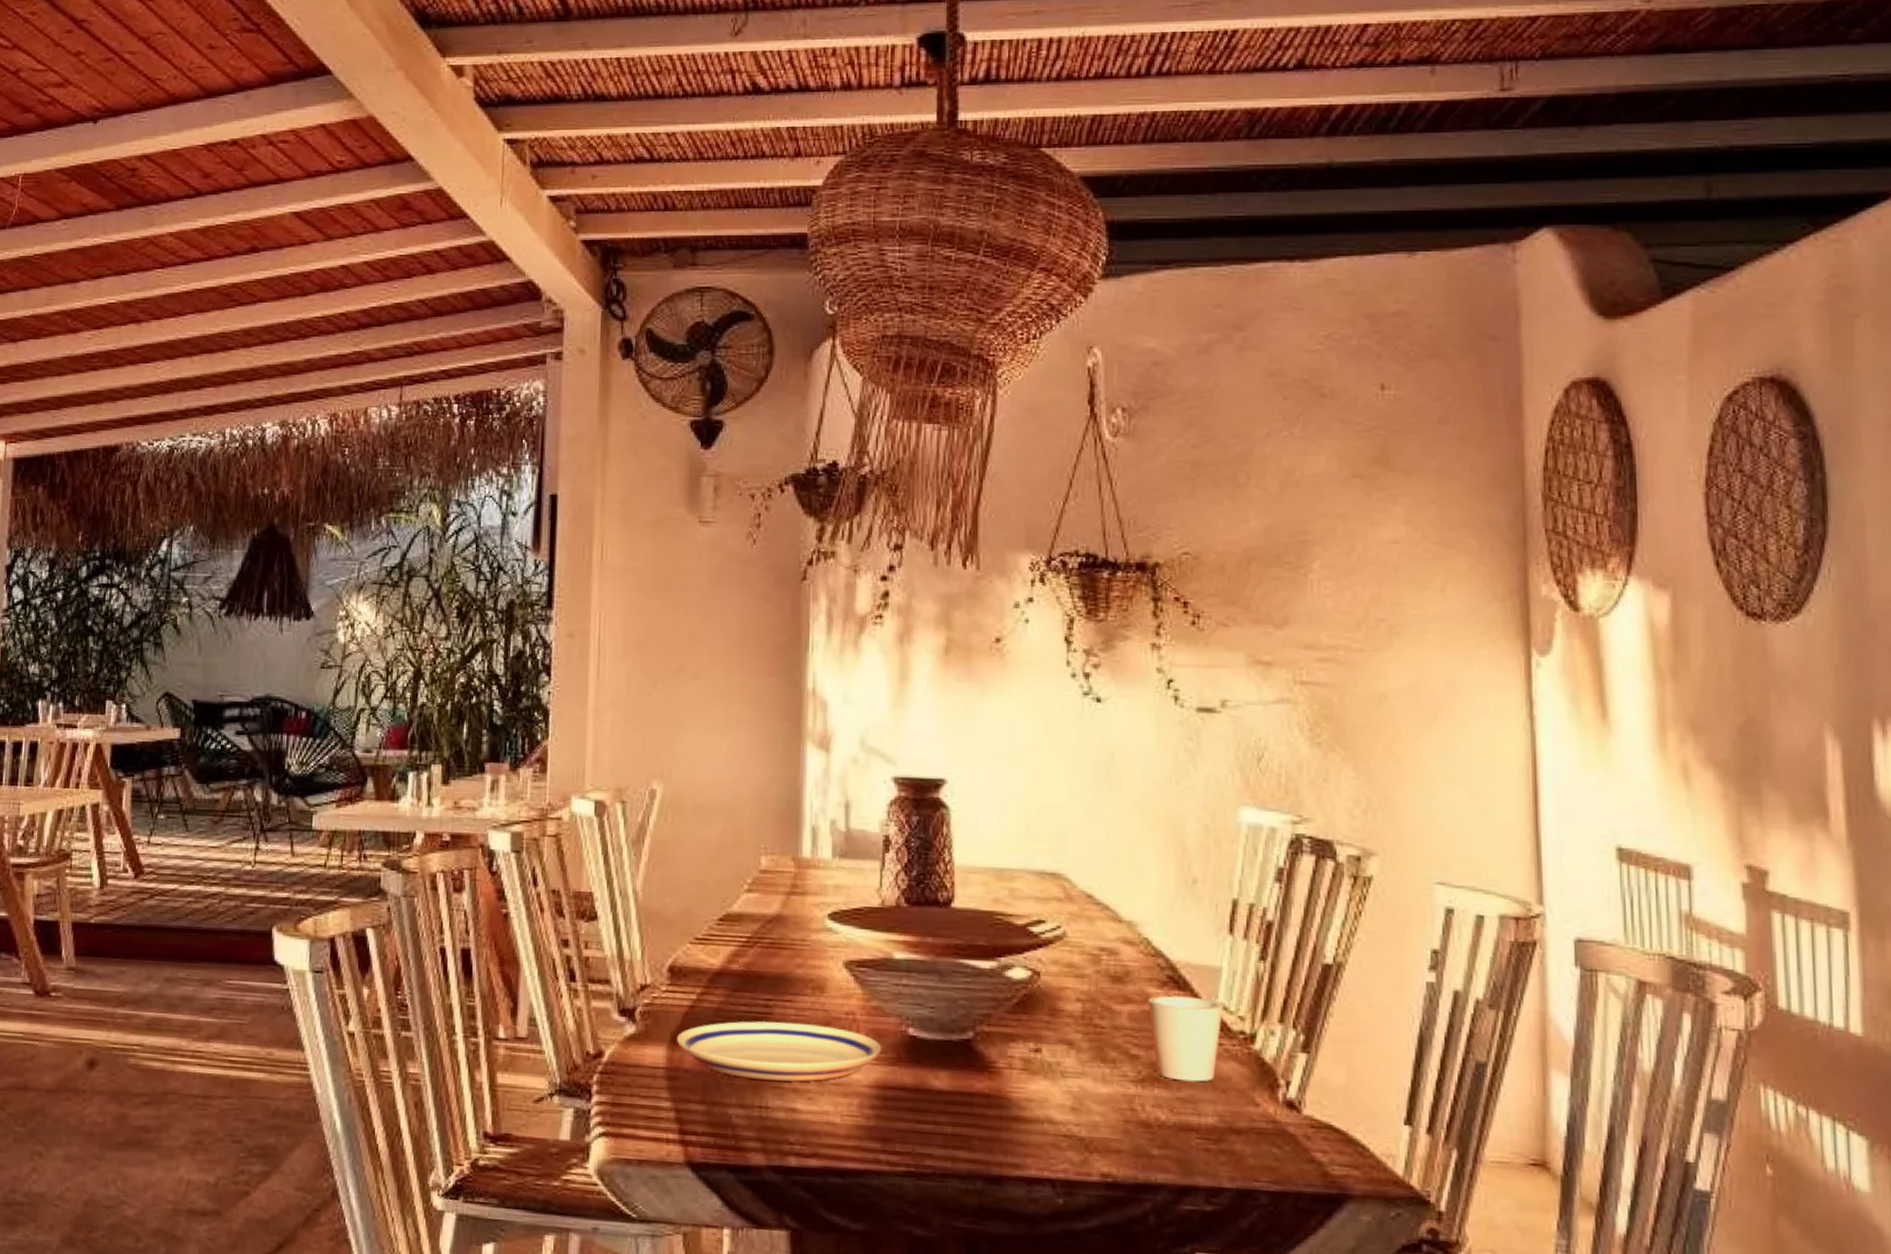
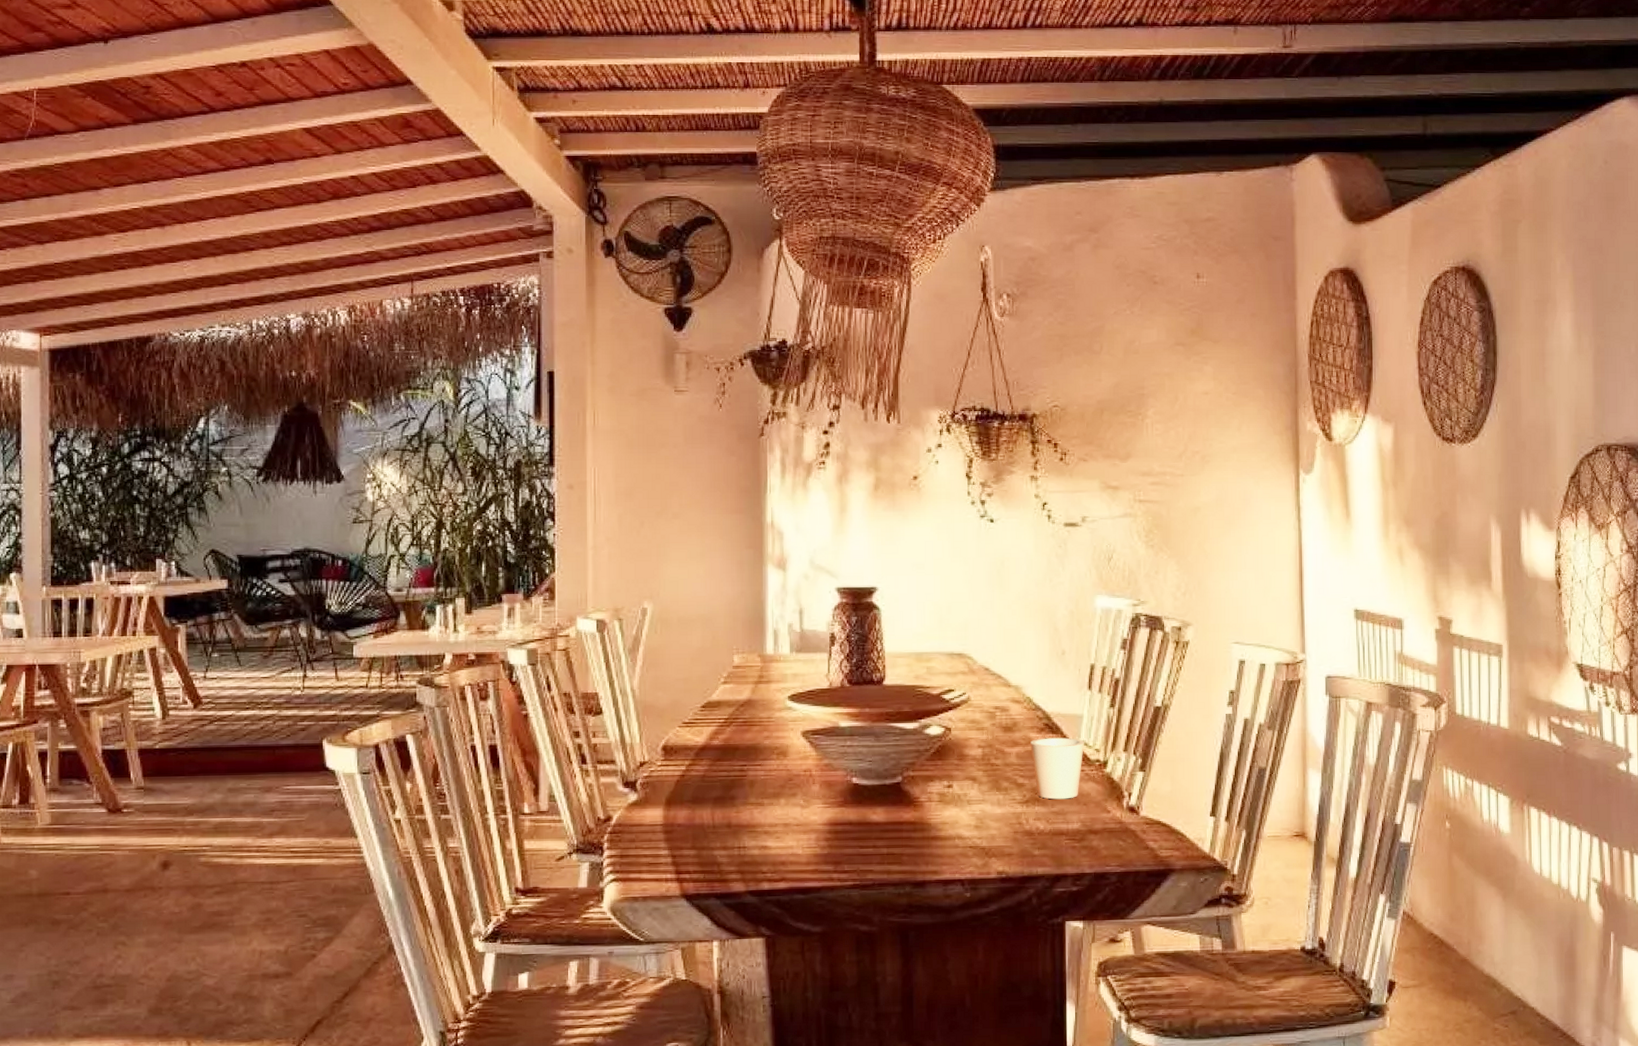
plate: present [677,1021,882,1082] -> none [671,781,833,827]

